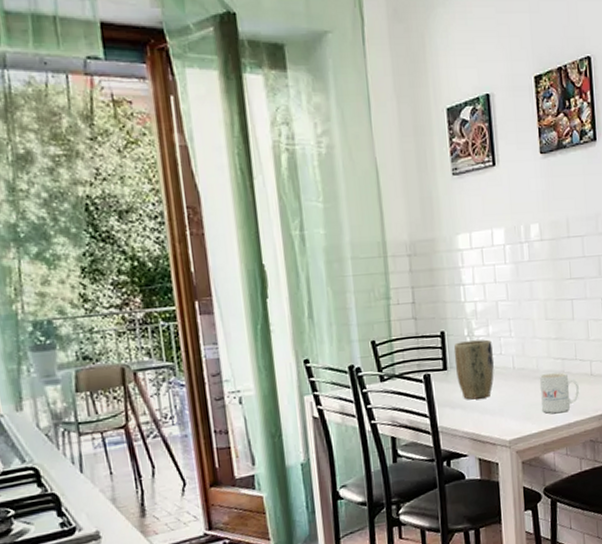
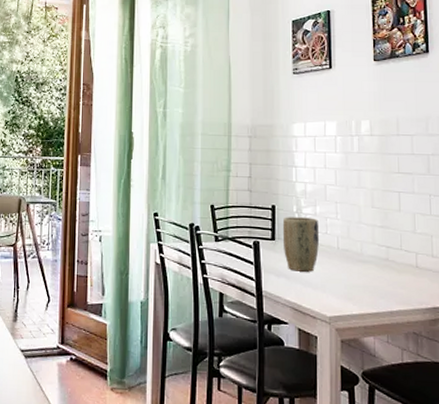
mug: present [539,372,580,414] -> none [362,259,404,300]

